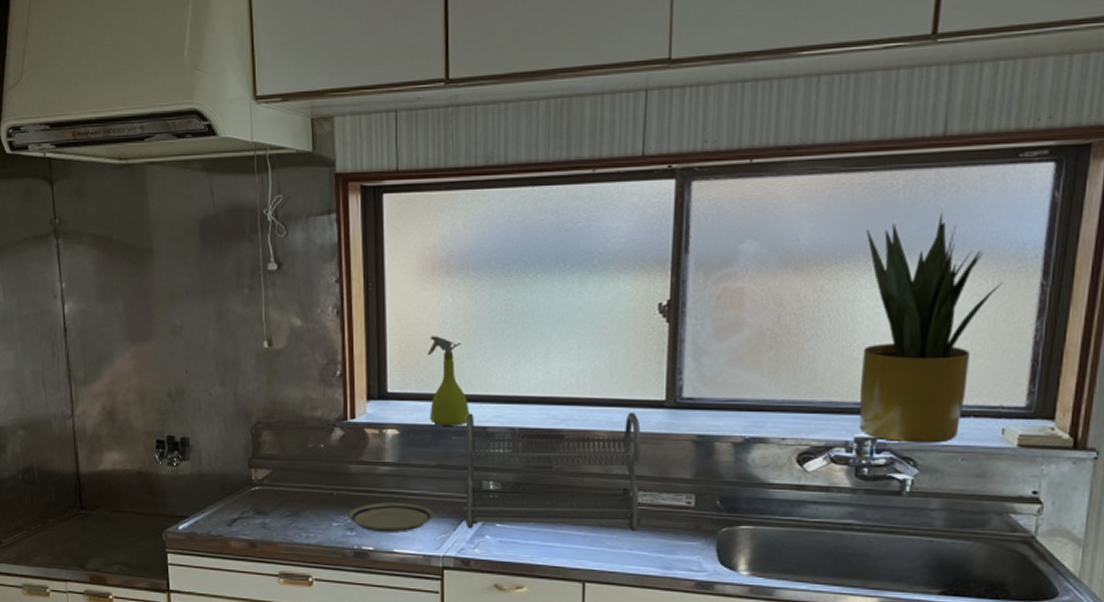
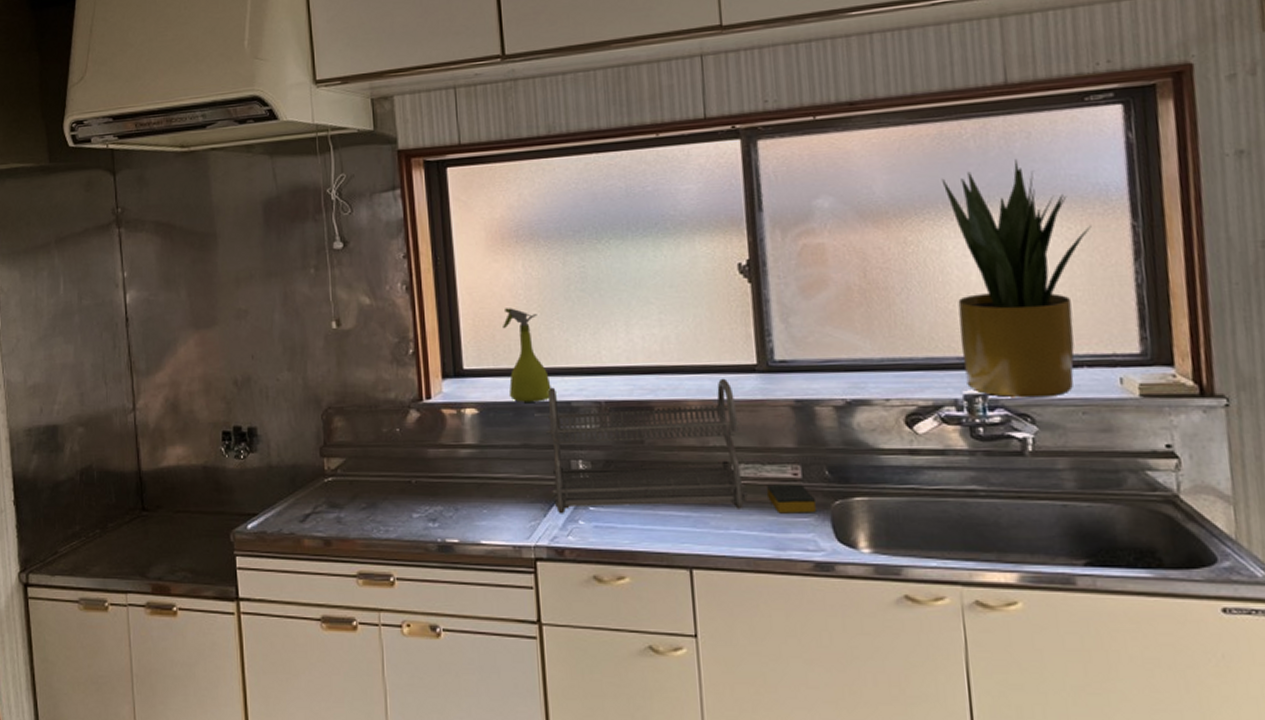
plate: present [349,502,434,532] -> none [430,488,521,522]
sponge: none [660,511,704,538] -> present [766,484,816,514]

